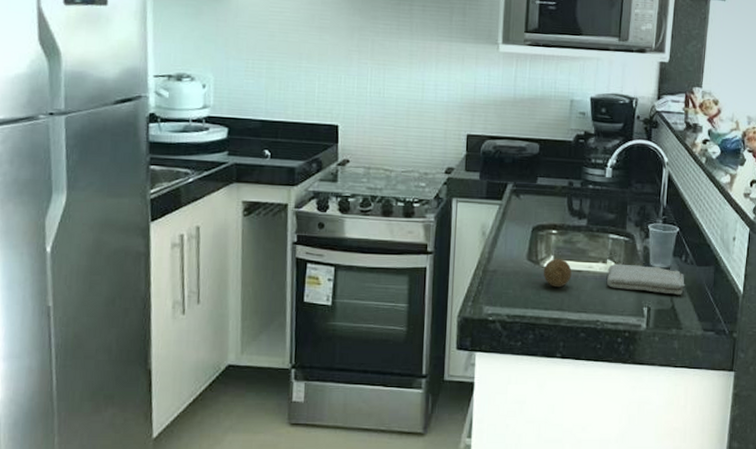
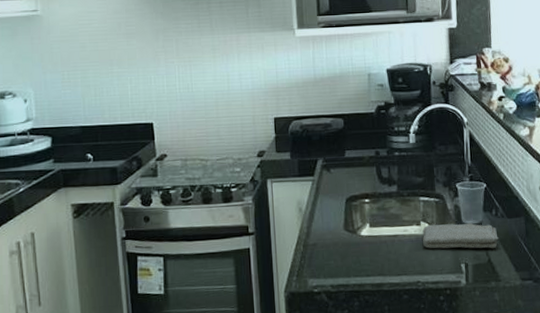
fruit: present [544,258,572,288] -> none [361,225,389,254]

